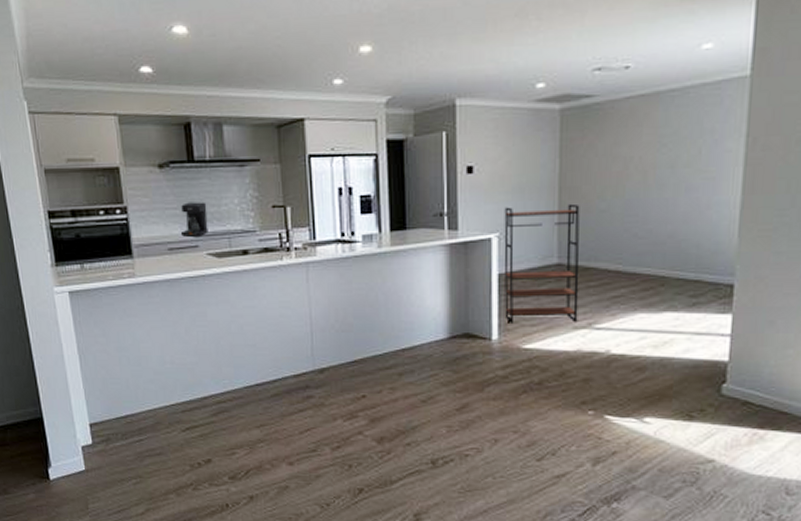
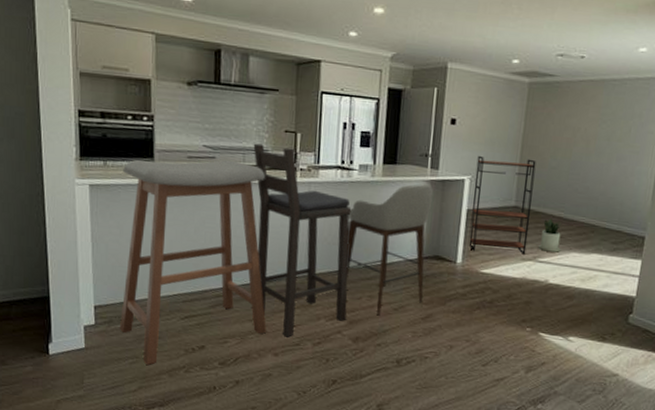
stool: none [101,247,277,485] -> present [120,159,266,366]
coffee maker: present [181,202,208,237] -> none [201,118,227,149]
bar stool: none [238,224,366,443] -> present [253,143,352,337]
bar stool: none [356,249,455,410] -> present [346,184,433,316]
planter: none [592,274,622,315] -> present [538,218,561,253]

